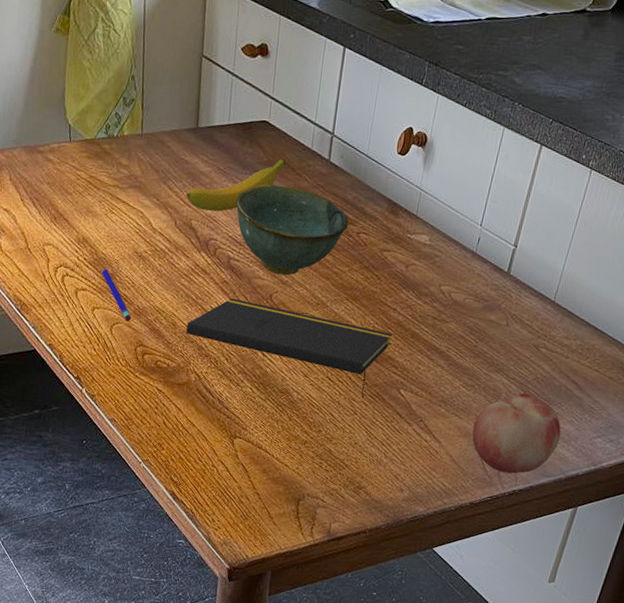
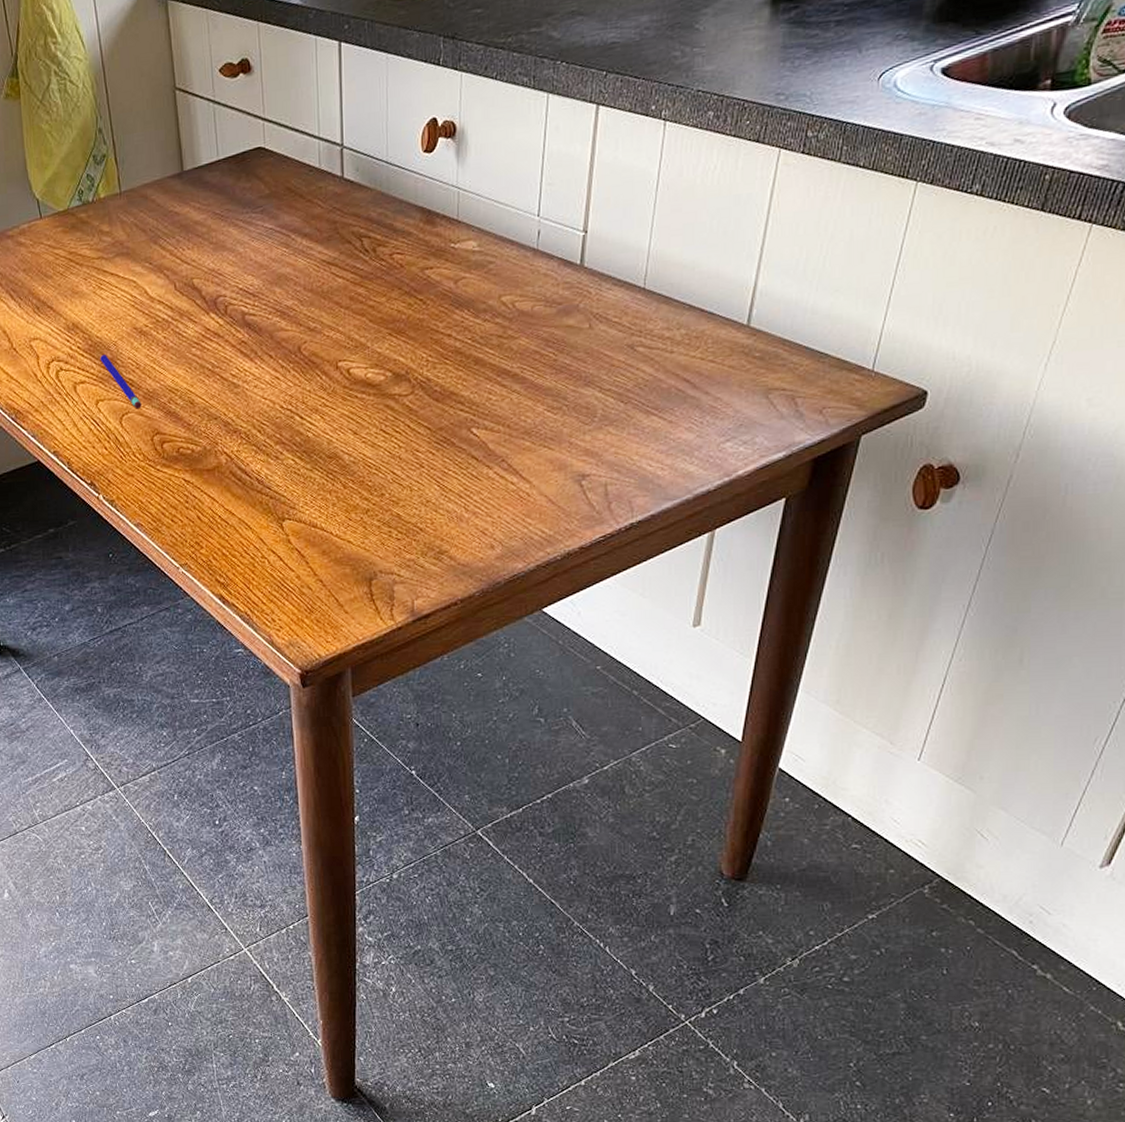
banana: present [185,158,287,212] -> none [181,186,293,265]
notepad: present [186,298,393,398] -> none [207,359,452,447]
bowl: present [236,184,349,276] -> none [241,216,378,322]
fruit: present [472,392,561,474] -> none [568,403,679,505]

